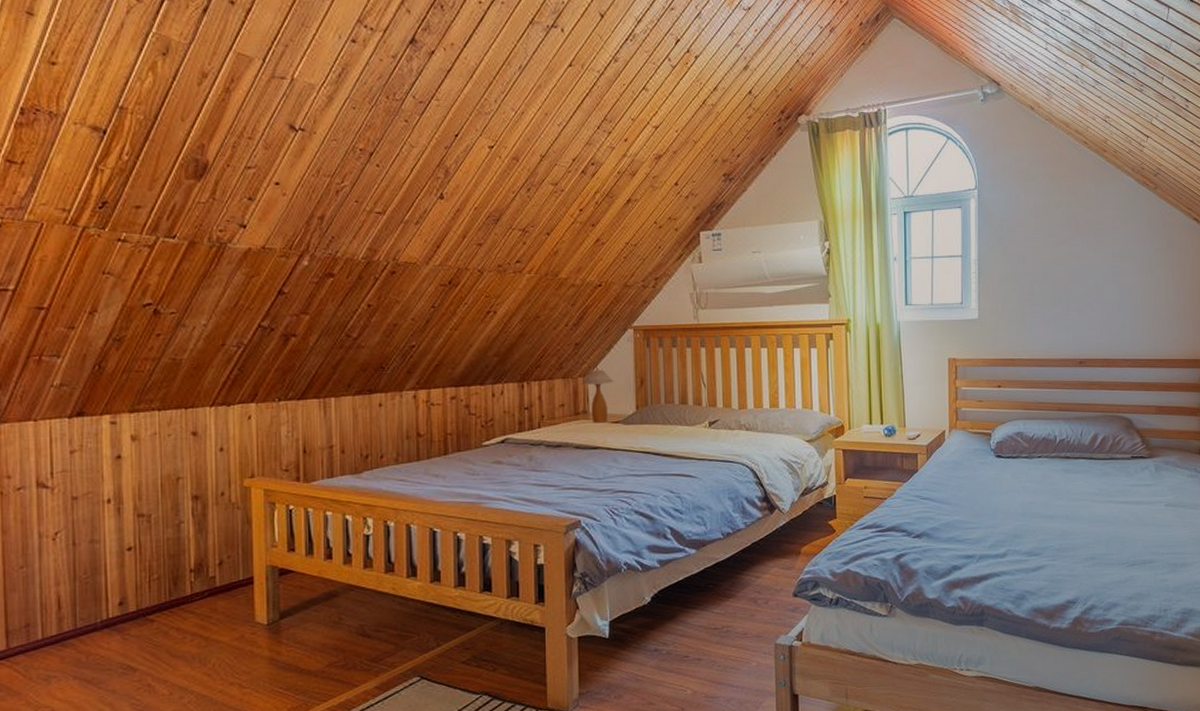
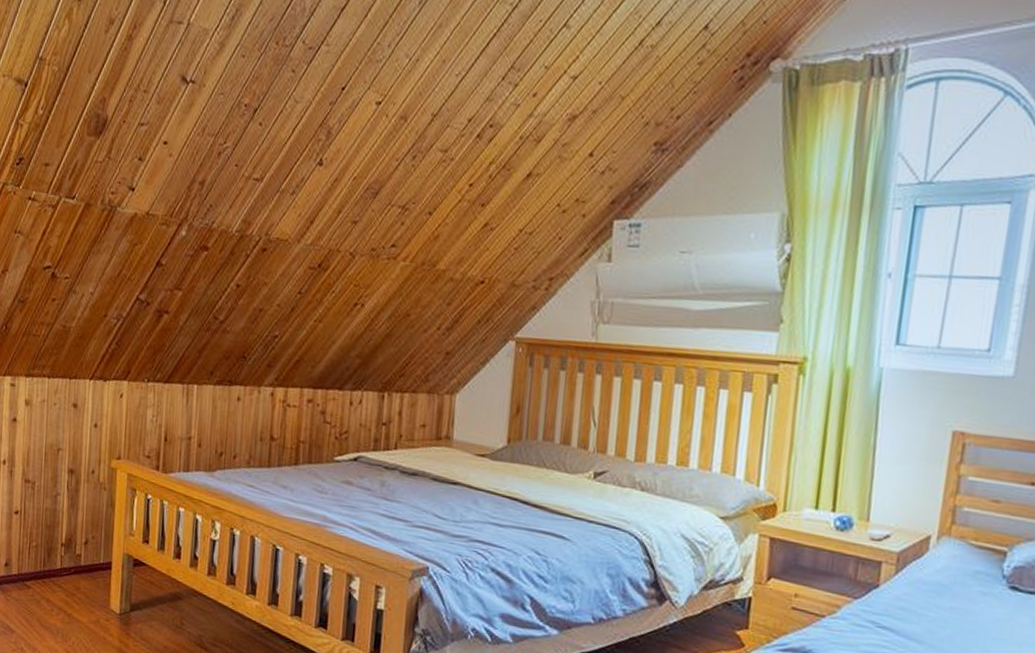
table lamp: present [581,365,615,423] -> none [448,382,487,455]

